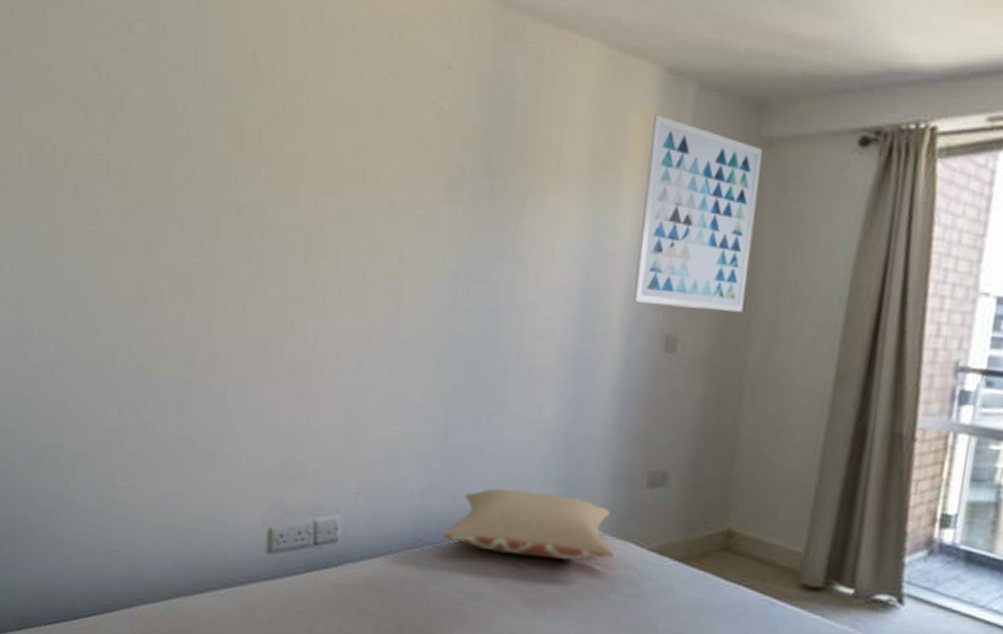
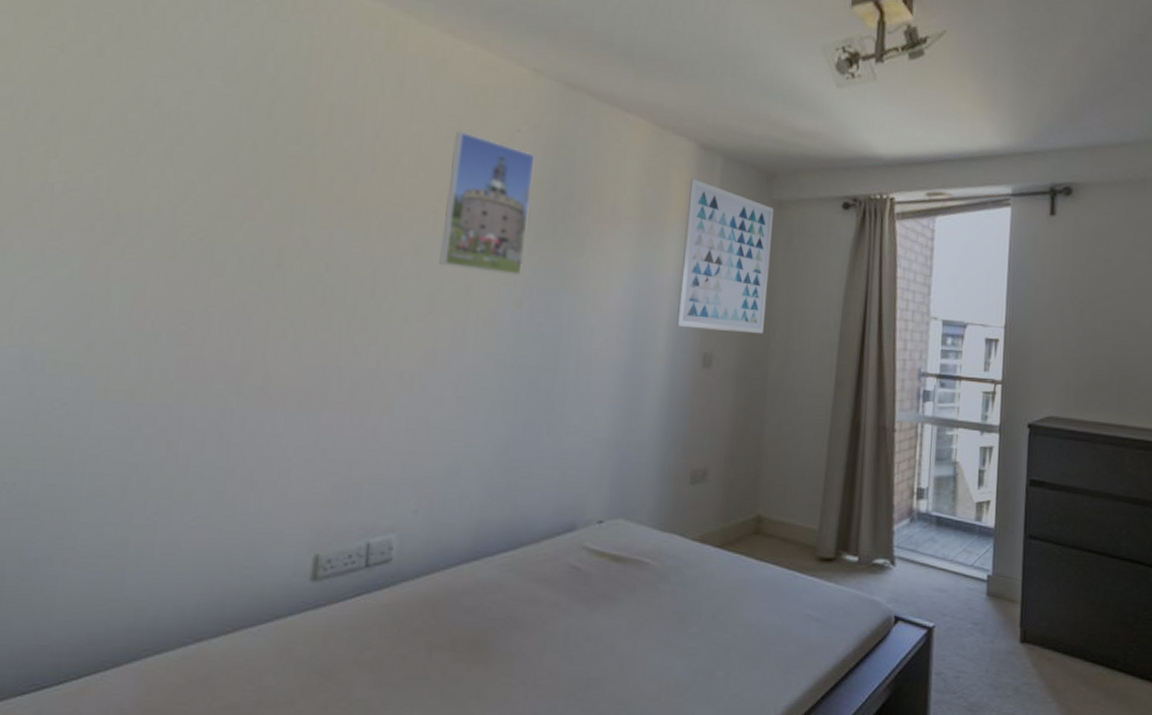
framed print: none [370,72,468,243] -> present [439,131,535,276]
pillow: present [443,488,614,560] -> none [501,494,662,557]

